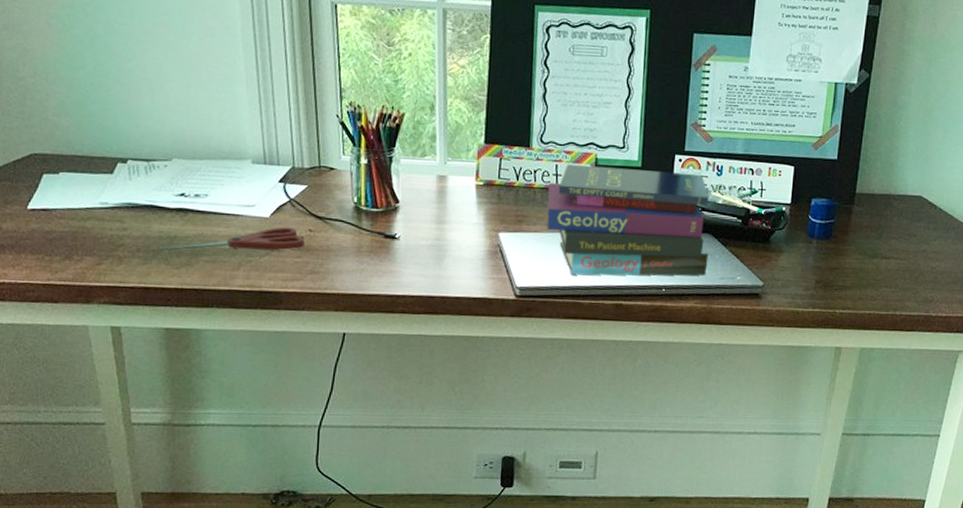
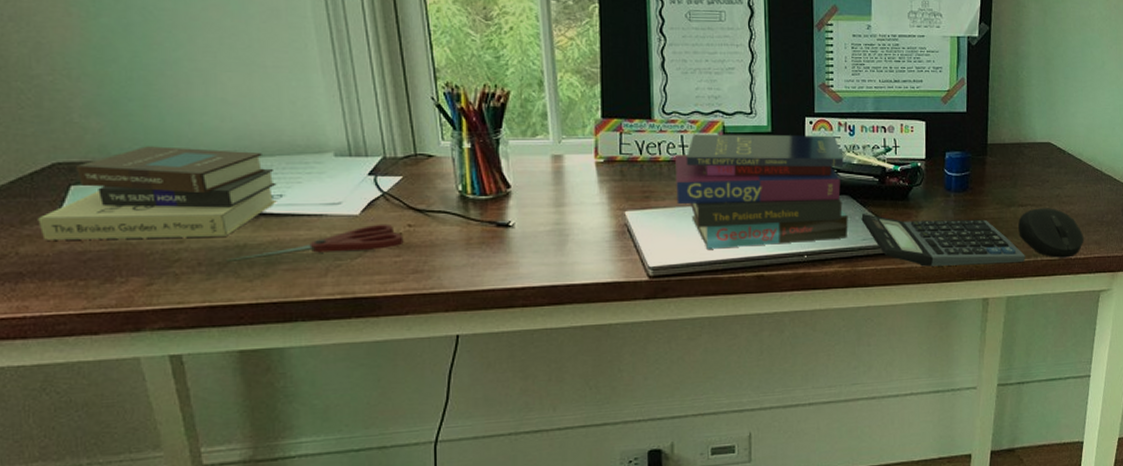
books: none [17,144,203,227] -> present [38,146,277,240]
calculator: none [721,253,884,316] -> present [861,214,1025,267]
computer mouse: none [879,262,948,315] -> present [1018,208,1084,258]

